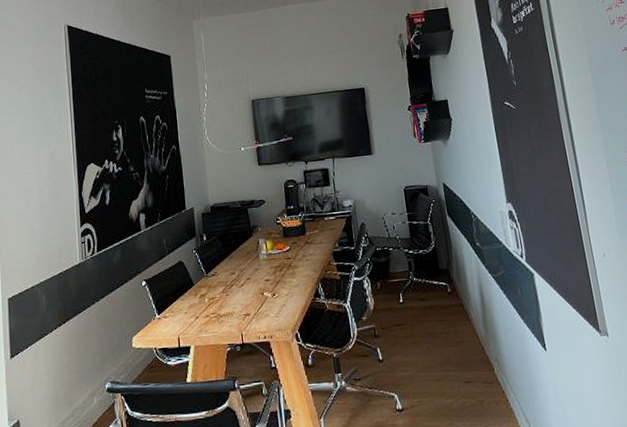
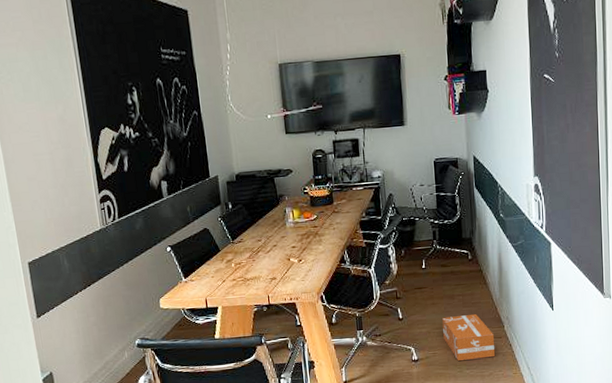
cardboard box: none [425,355,487,411] -> present [442,314,495,361]

